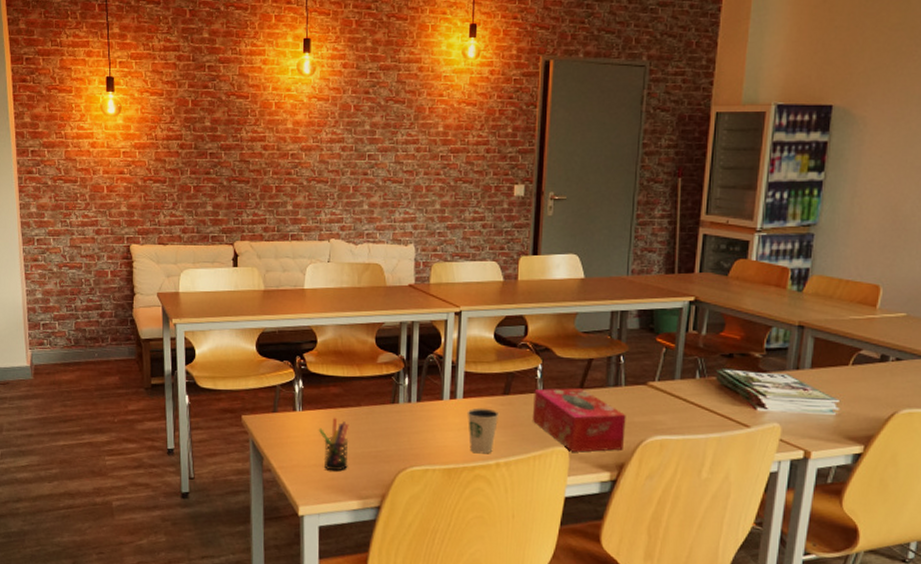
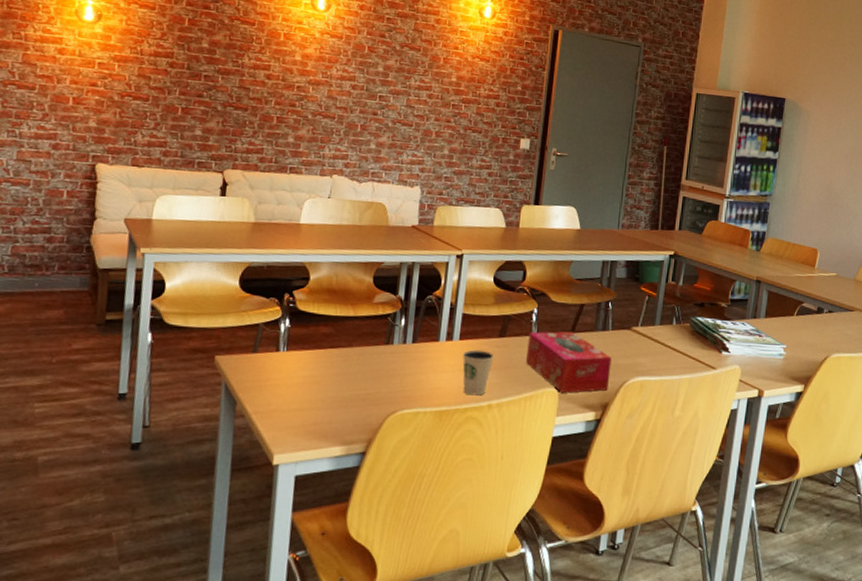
pen holder: present [318,417,349,471] -> none [303,358,338,416]

